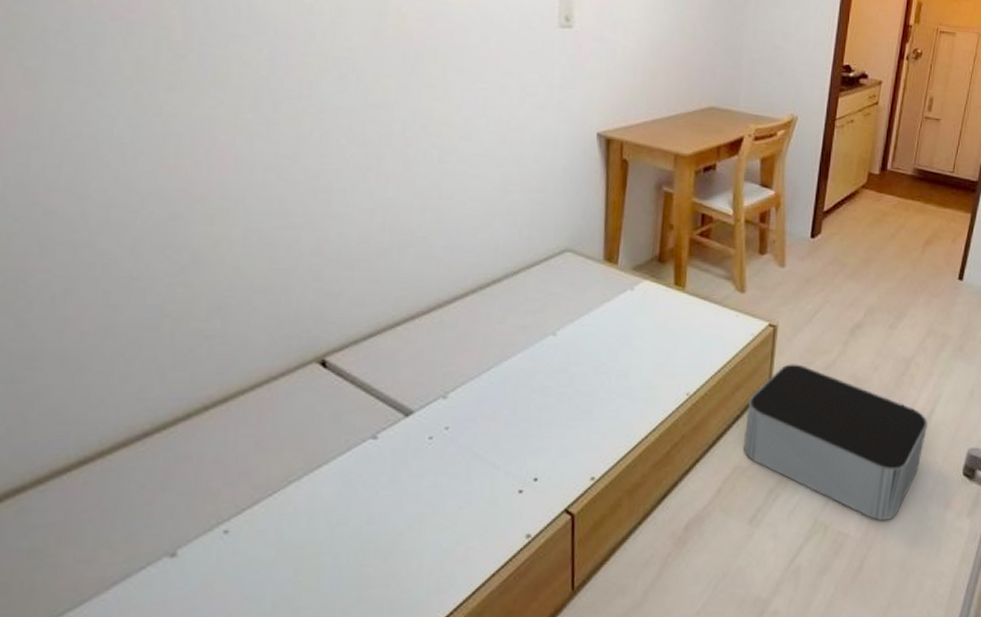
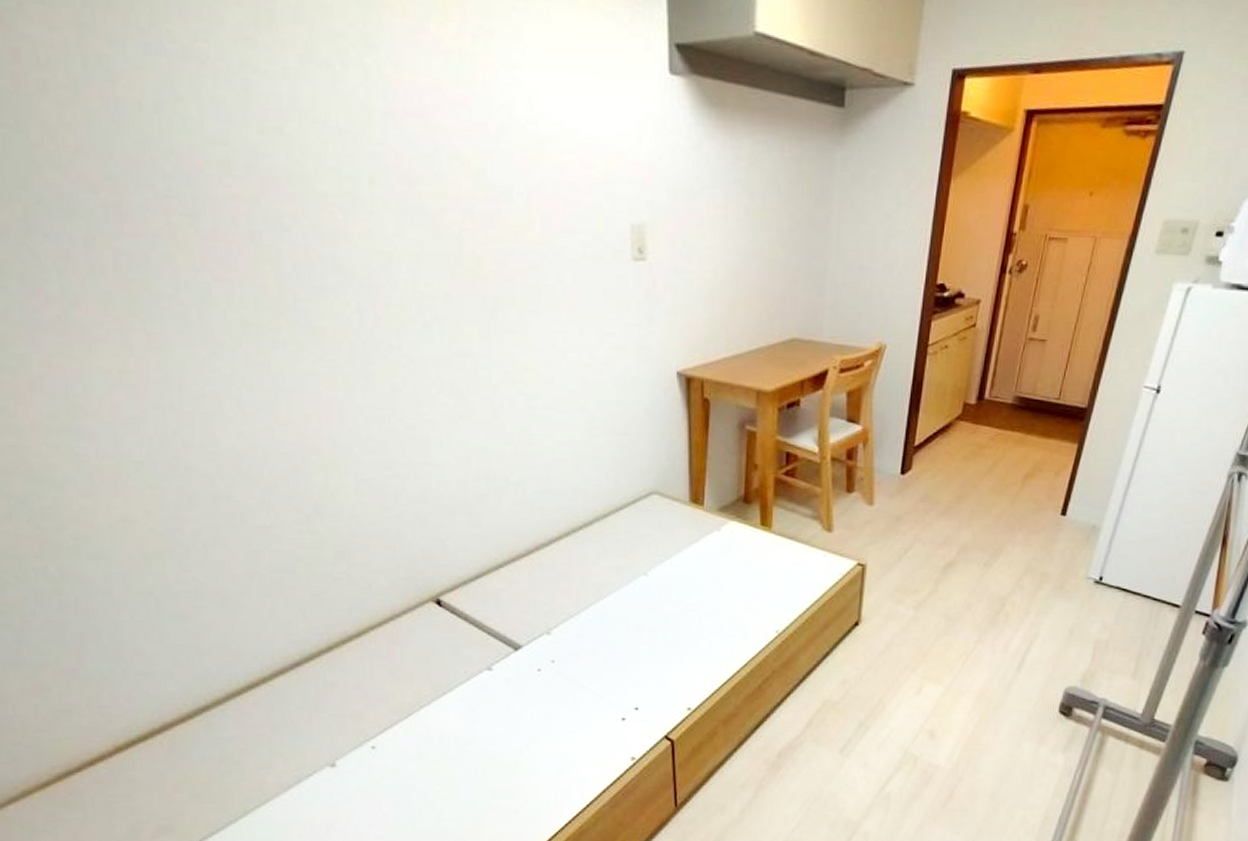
storage bin: present [743,364,928,520] -> none [832,602,1023,754]

